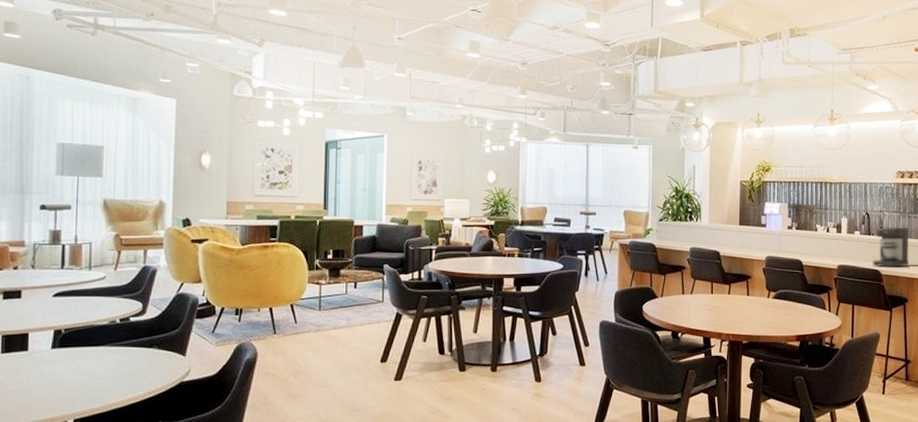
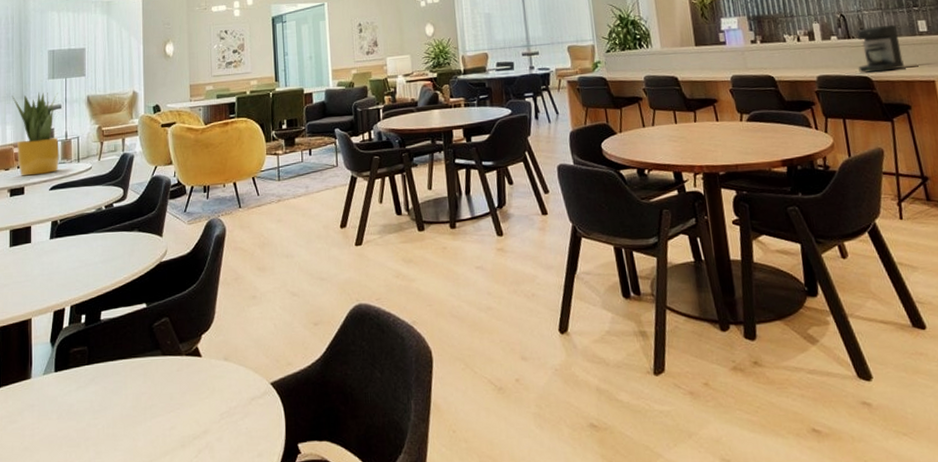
planter: none [8,188,67,279] -> present [11,92,59,176]

